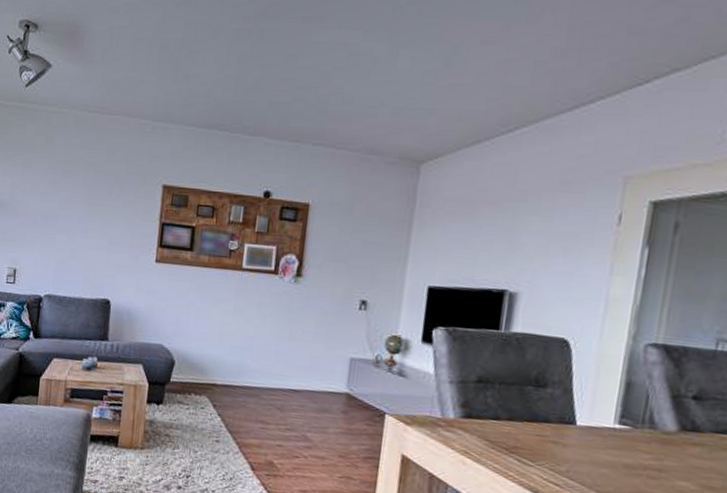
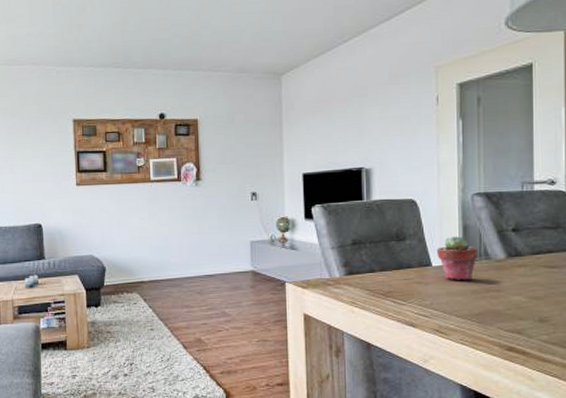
potted succulent: none [585,392,641,452] -> present [436,235,478,281]

